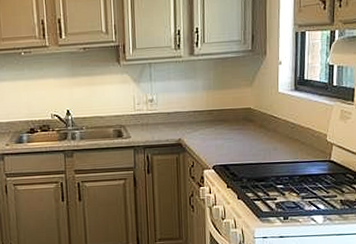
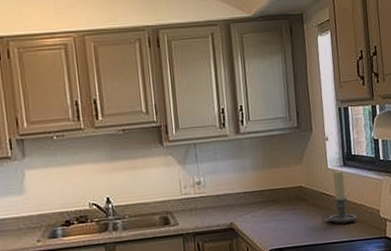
candle holder: none [267,94,303,146] -> present [321,170,357,224]

